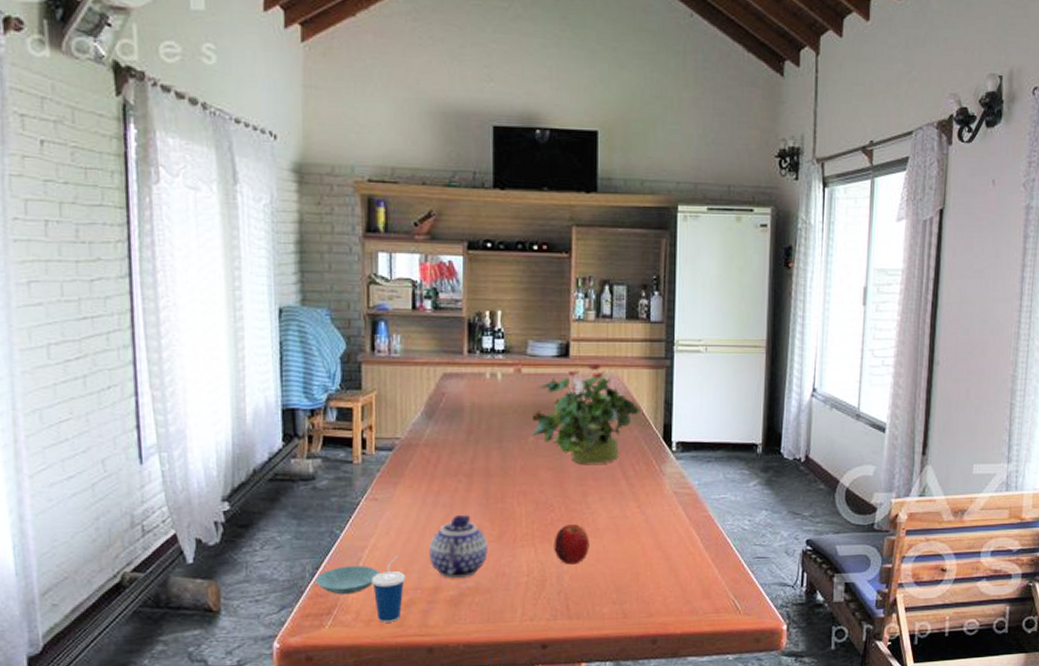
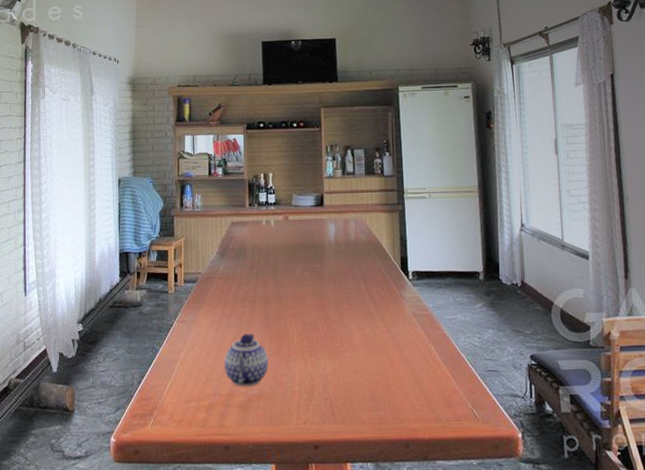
saucer: present [315,565,380,595] -> none [141,375,188,399]
cup: present [372,554,406,623] -> none [182,366,207,423]
potted plant: present [531,364,641,464] -> none [297,211,382,291]
fruit: present [554,524,590,565] -> none [319,341,348,376]

